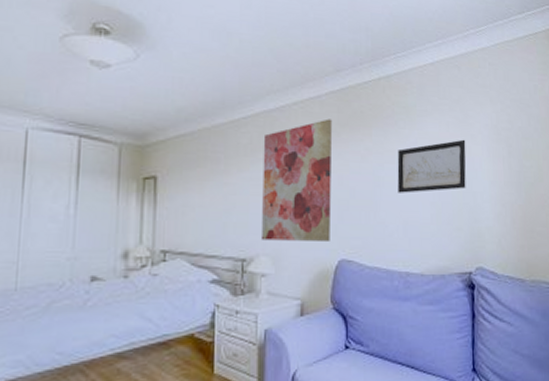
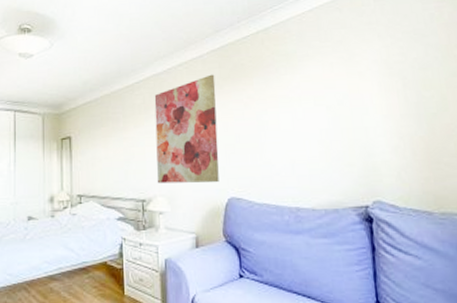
wall art: present [397,139,466,193] -> none [280,77,356,134]

